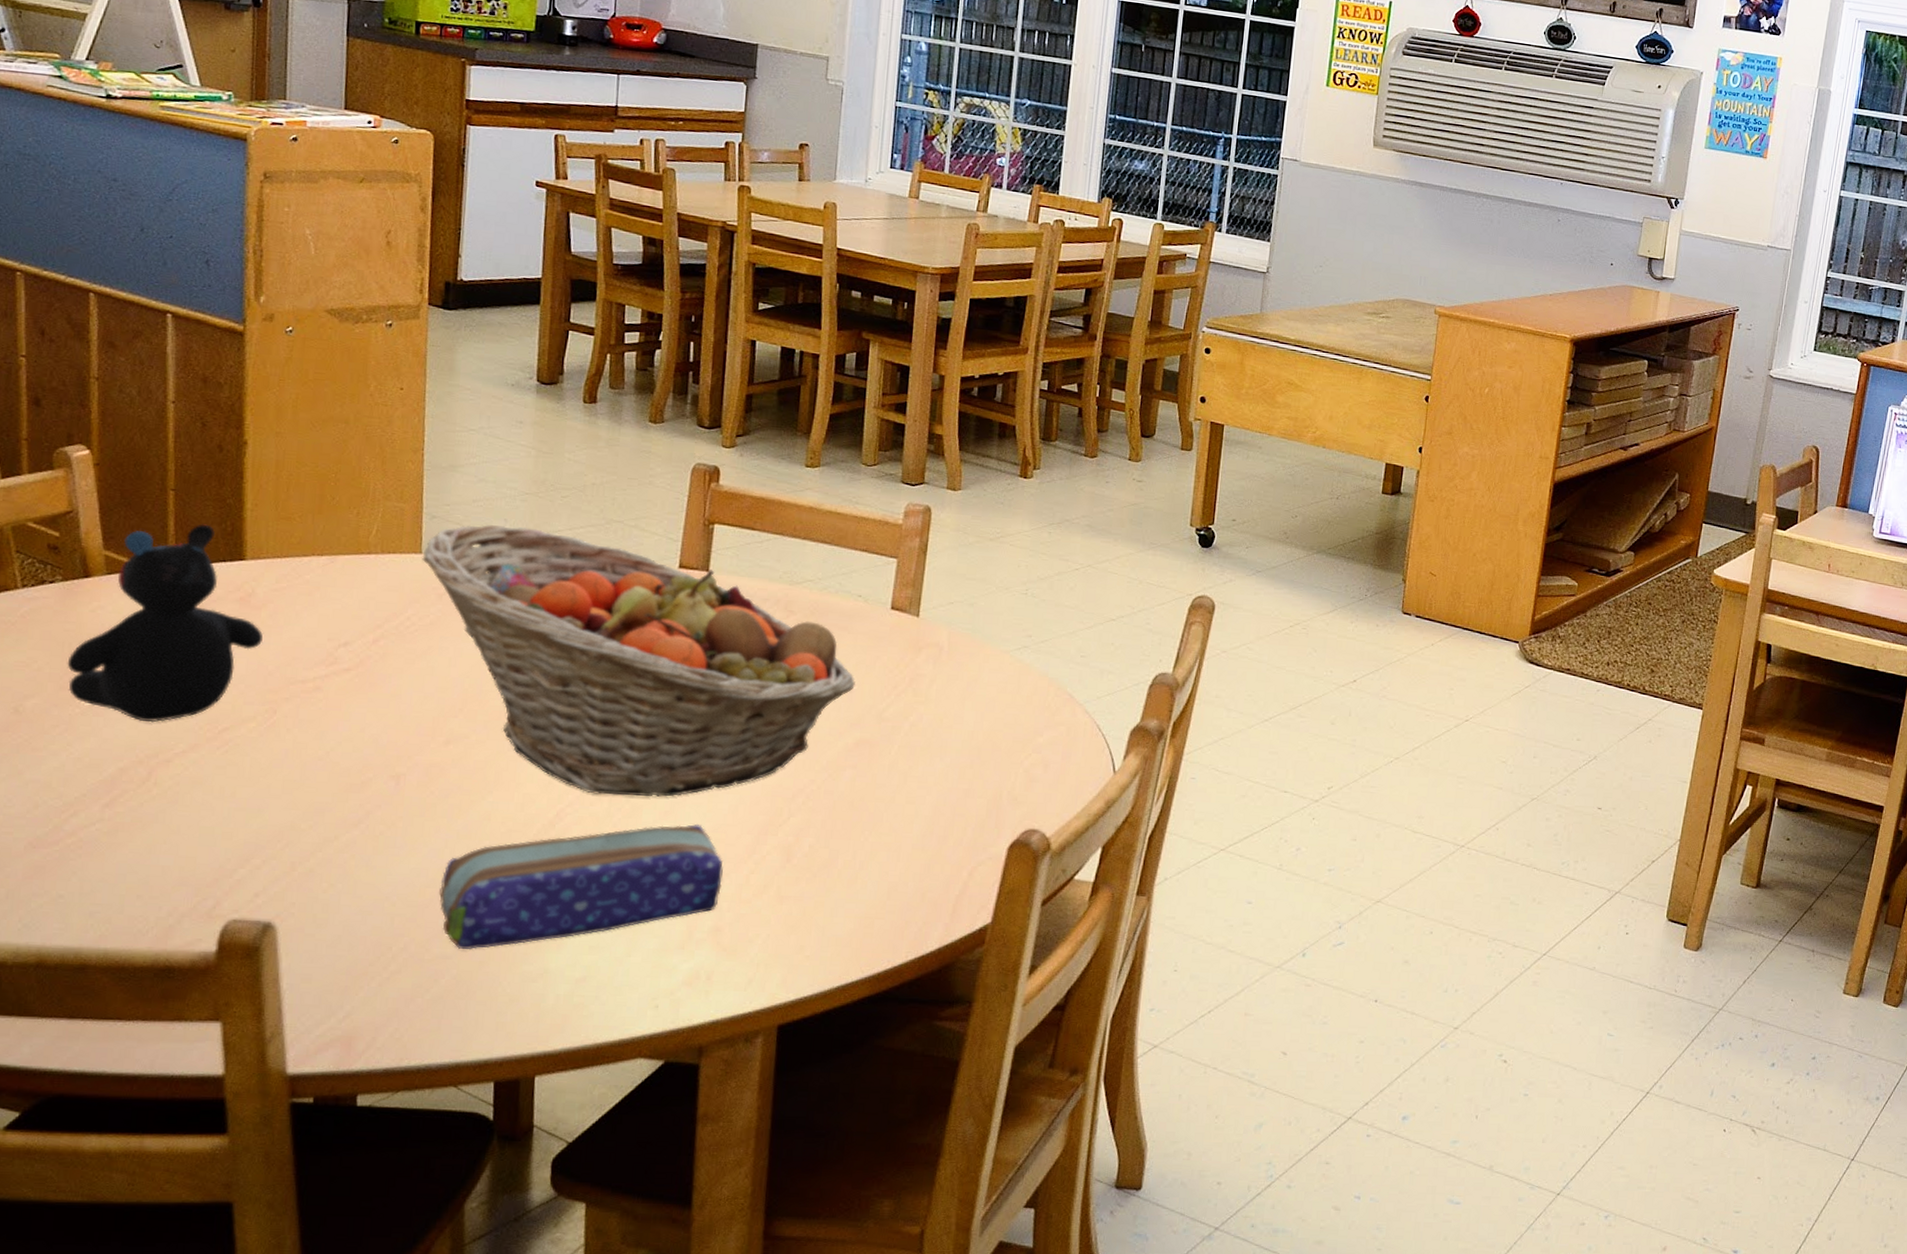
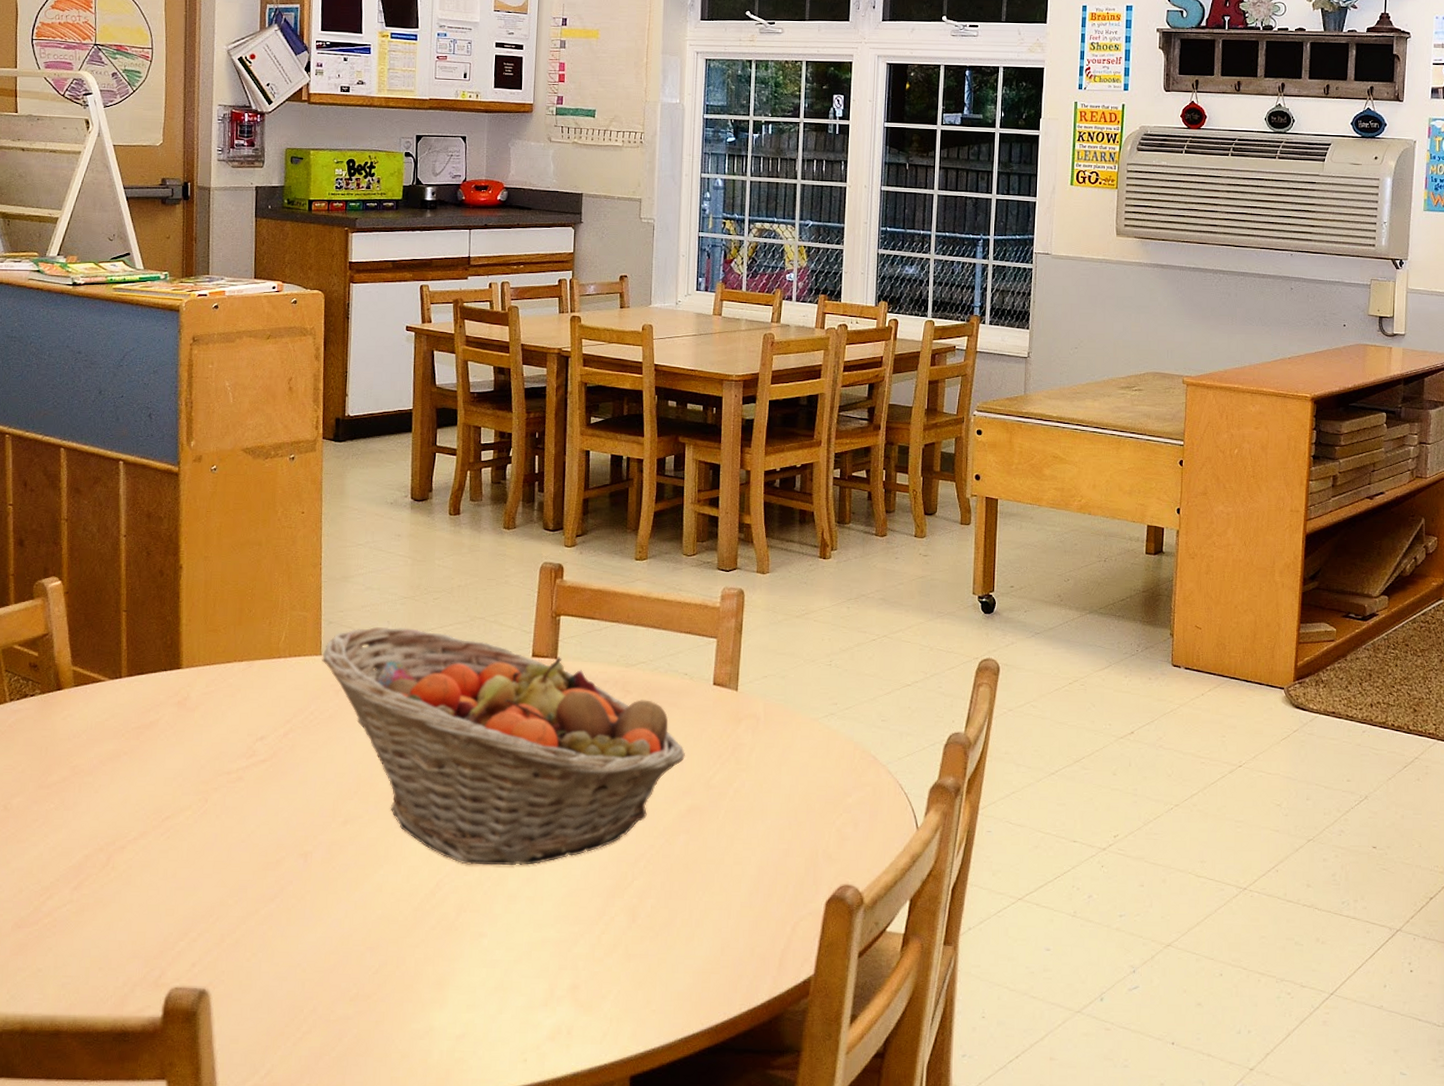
teddy bear: present [67,524,264,723] -> none [44,639,197,814]
pencil case: present [438,824,723,949] -> none [340,890,578,1010]

